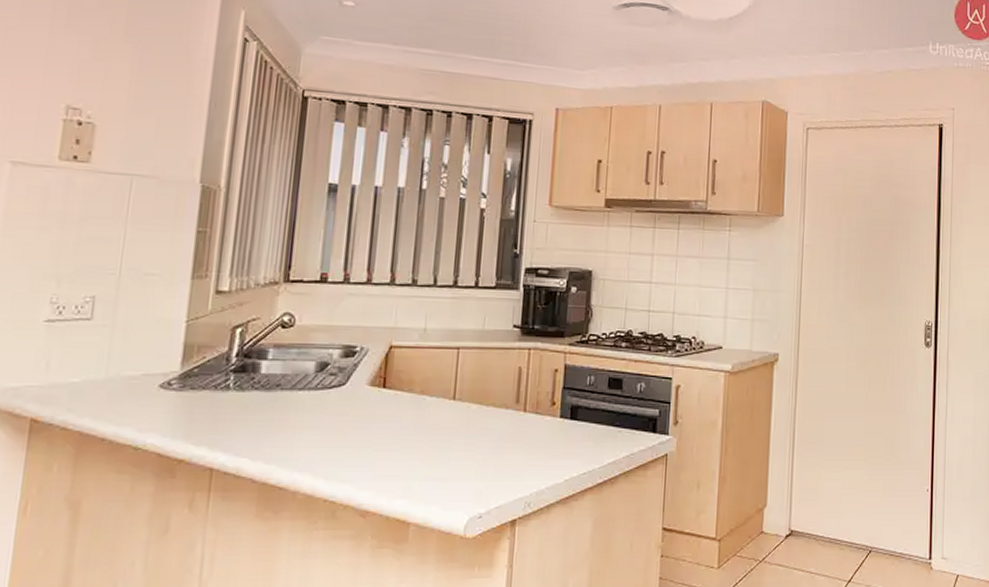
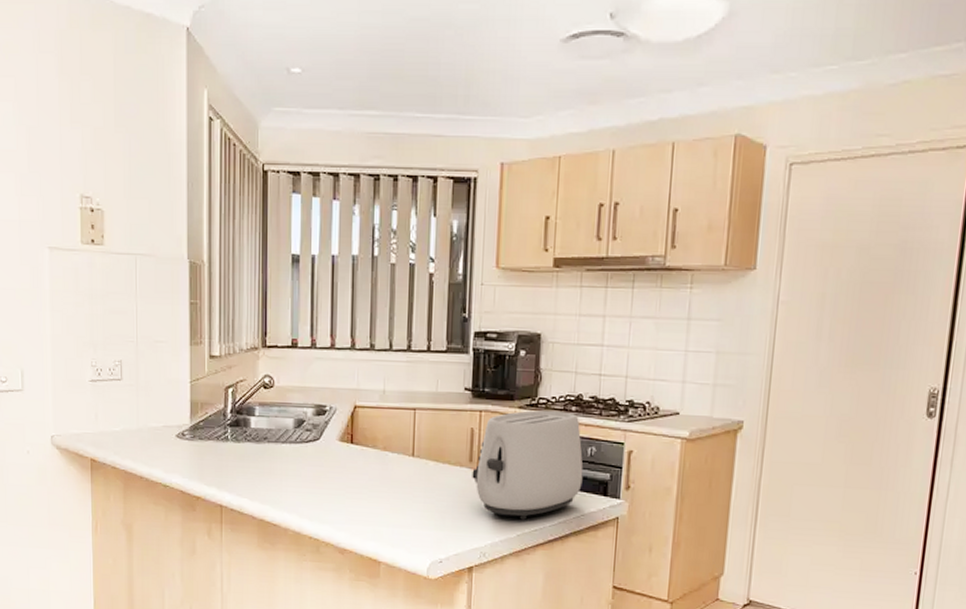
toaster: none [518,347,633,463] -> present [472,410,584,520]

